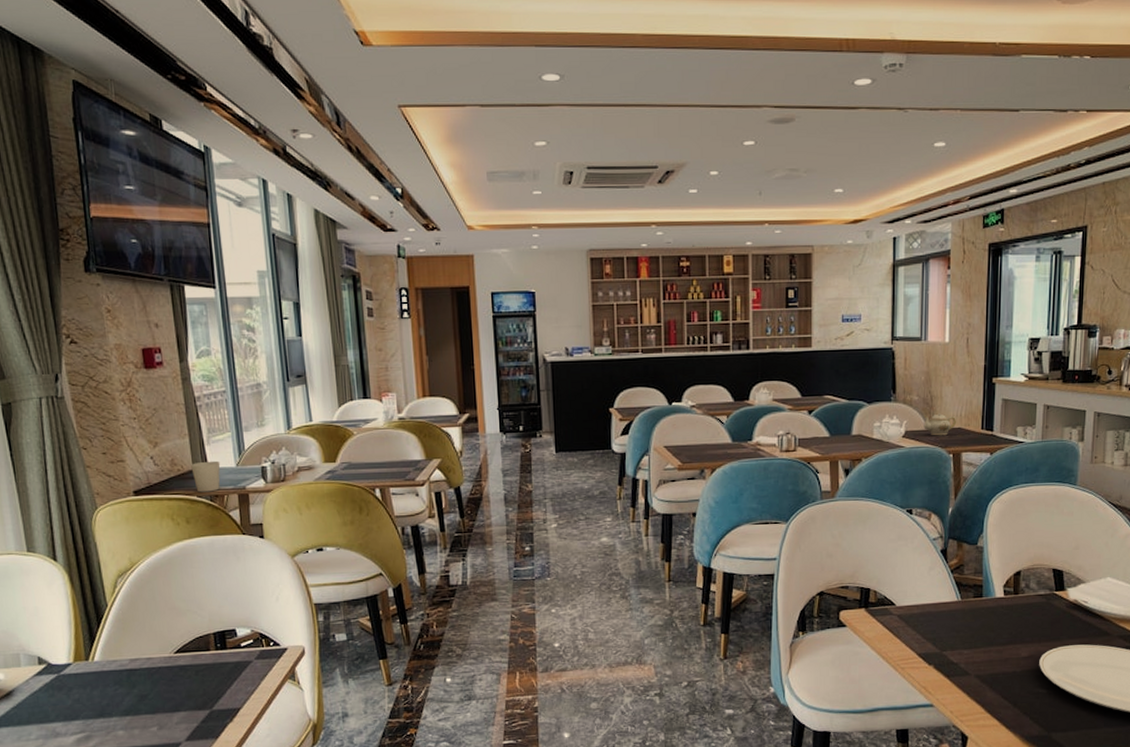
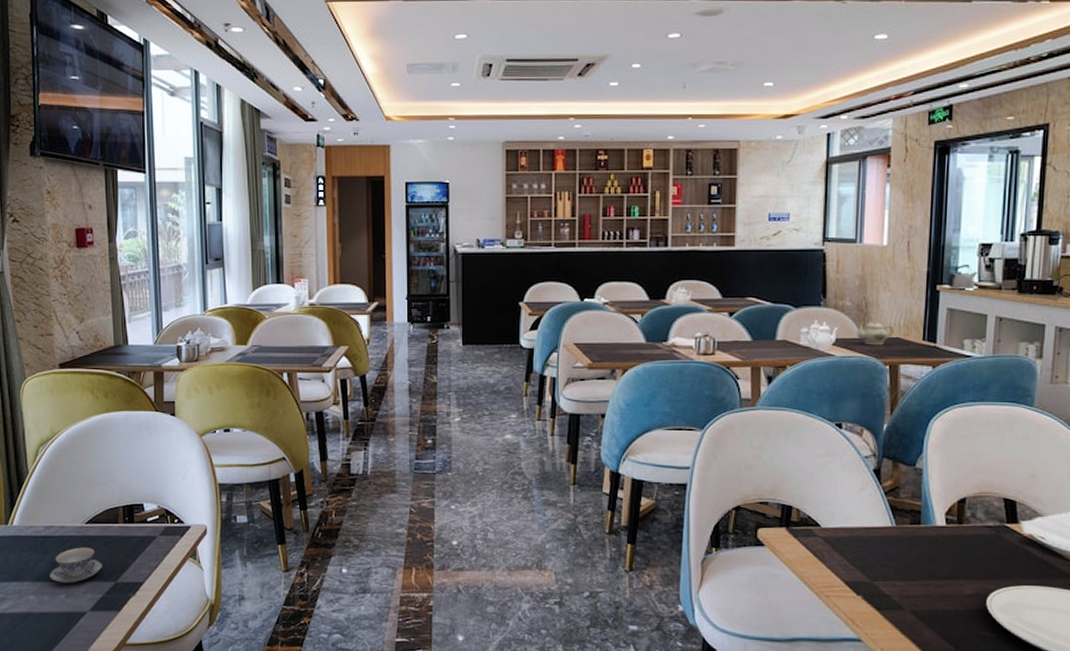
teacup: none [138,677,196,716] -> present [50,547,103,583]
dixie cup: present [191,460,221,493] -> none [112,338,139,368]
kettle: none [1003,357,1028,382] -> present [948,264,977,290]

